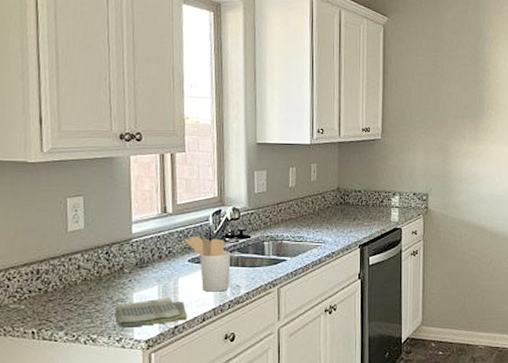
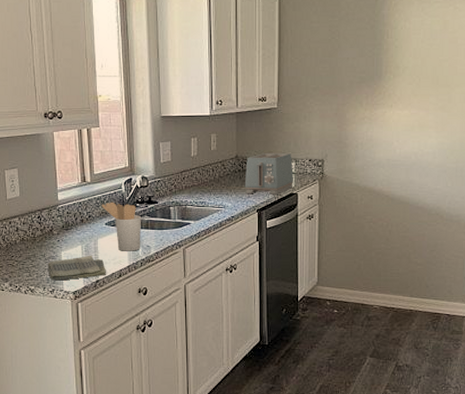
toaster: none [346,186,397,230] -> present [244,153,293,196]

